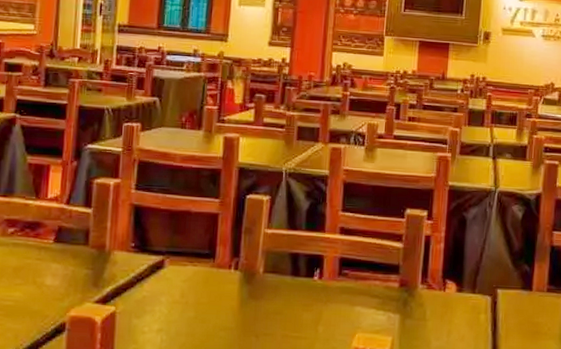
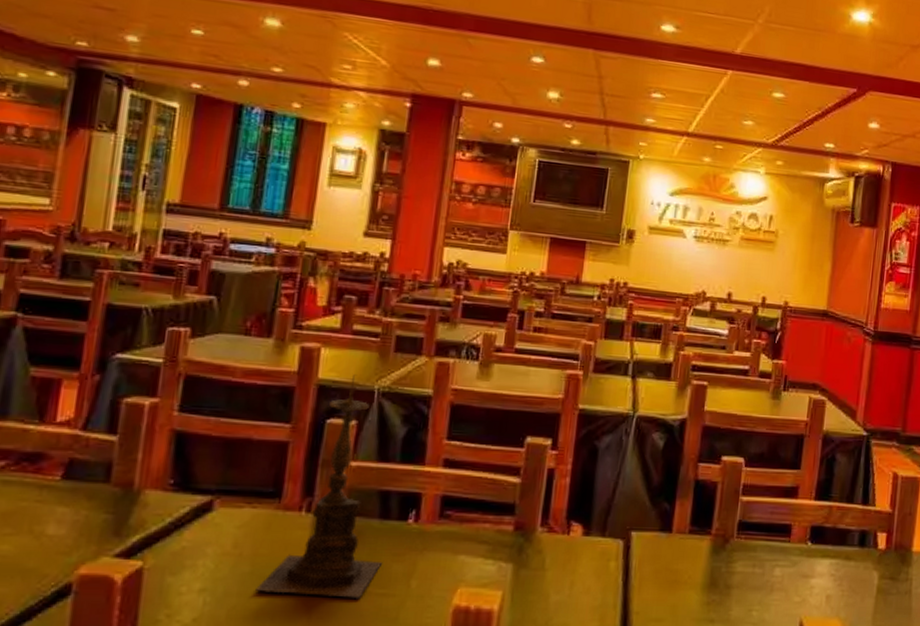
candle holder: none [199,158,296,341] -> present [256,374,383,600]

